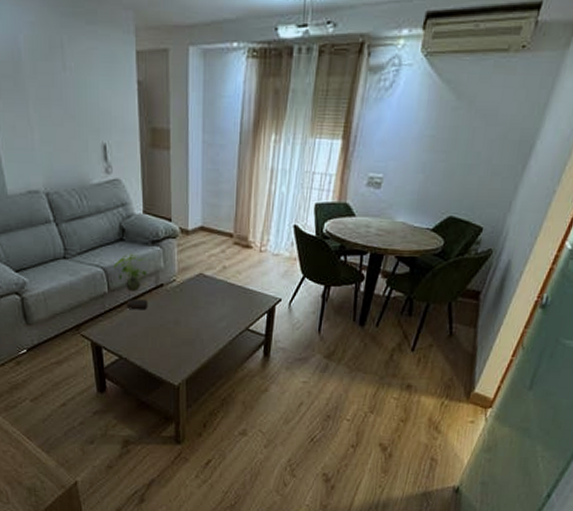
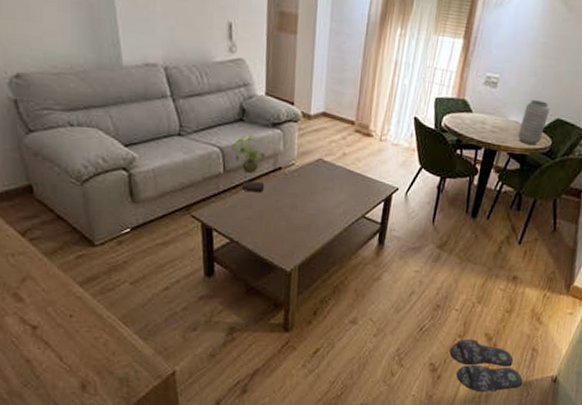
slippers: none [343,449,422,502] -> present [449,339,523,392]
vase: none [405,198,441,247] -> present [517,100,550,146]

